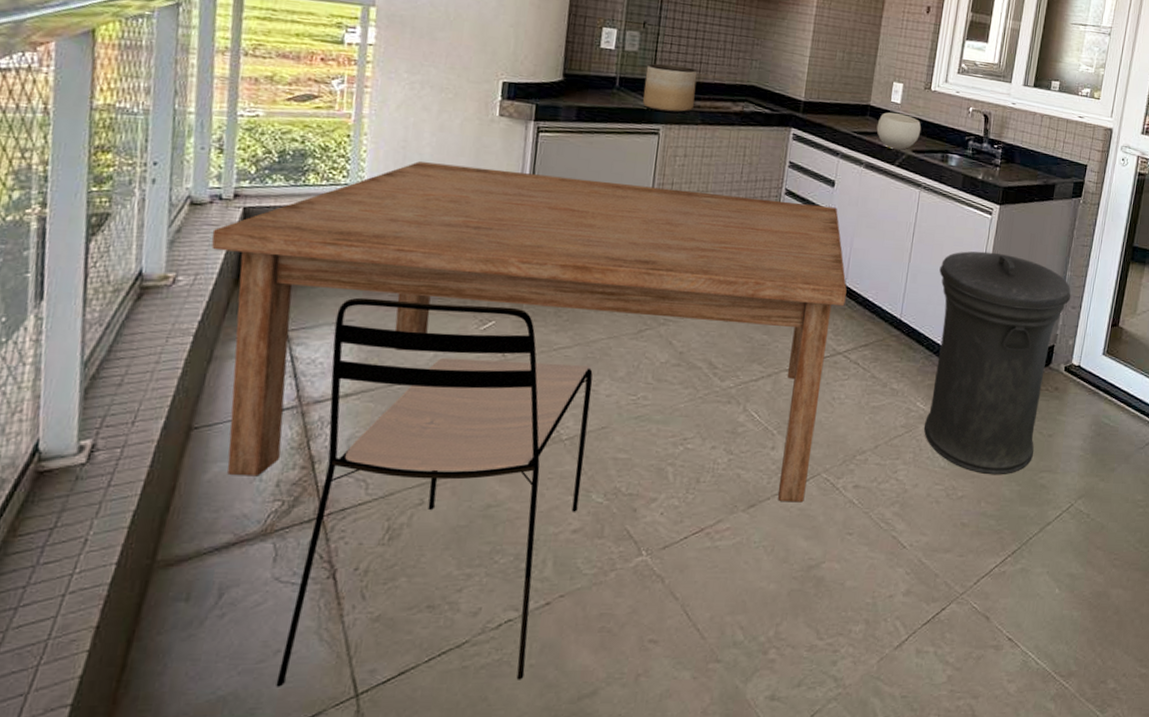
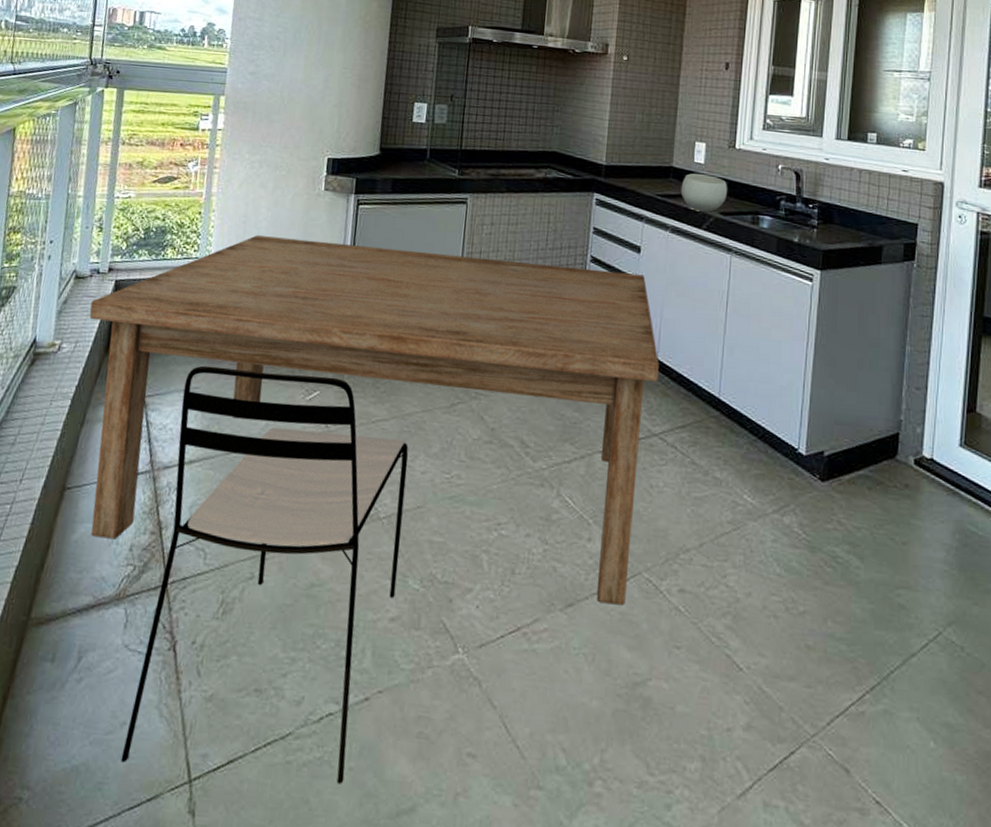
planter: present [643,63,698,113] -> none [451,134,502,182]
trash can: present [924,251,1071,475] -> none [753,322,914,589]

